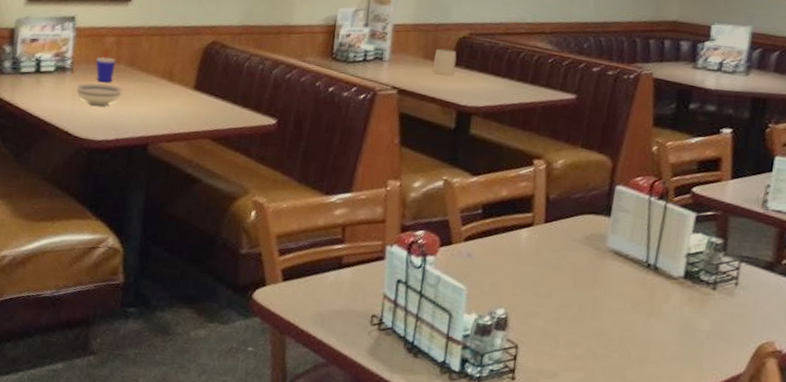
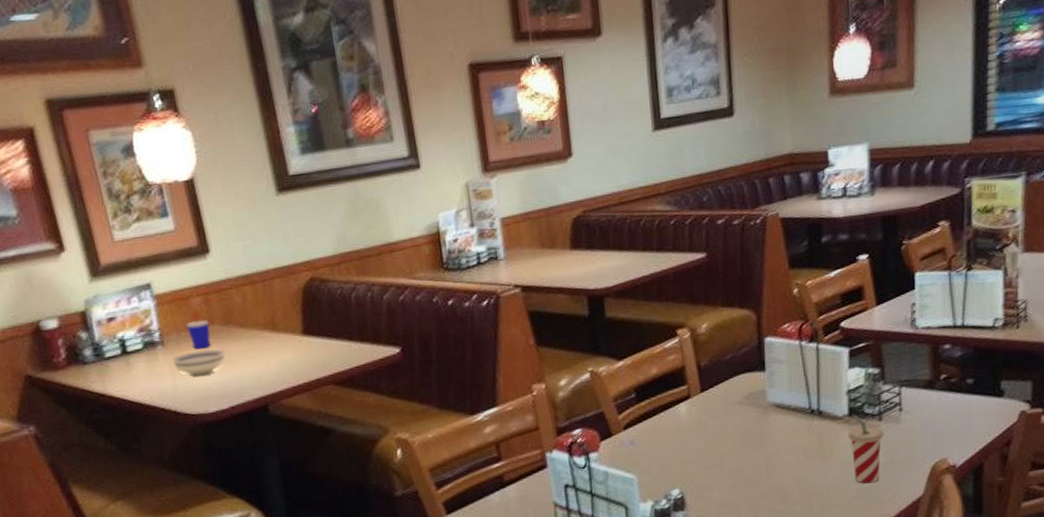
mug: present [432,48,457,77] -> none [551,232,576,263]
beverage cup: none [678,277,715,349] -> present [848,414,884,484]

